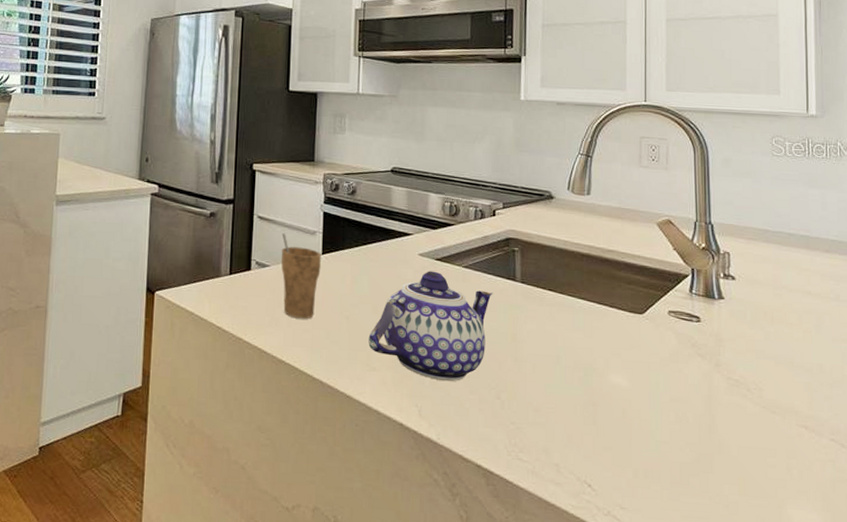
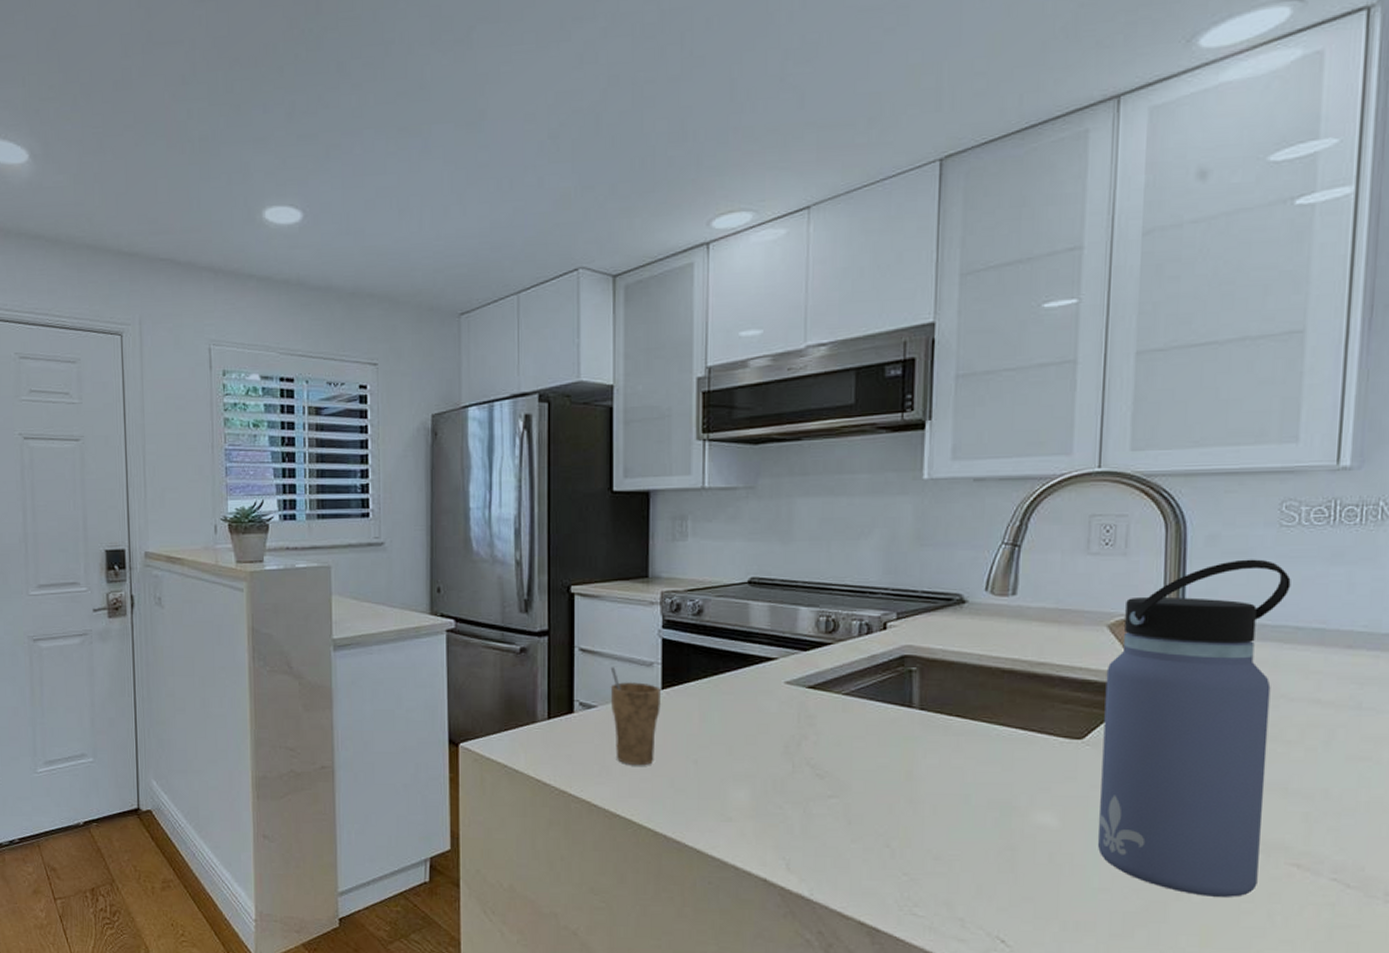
teapot: present [368,271,493,382] -> none [722,701,883,830]
water bottle: none [657,179,783,453] -> present [1097,559,1291,897]

